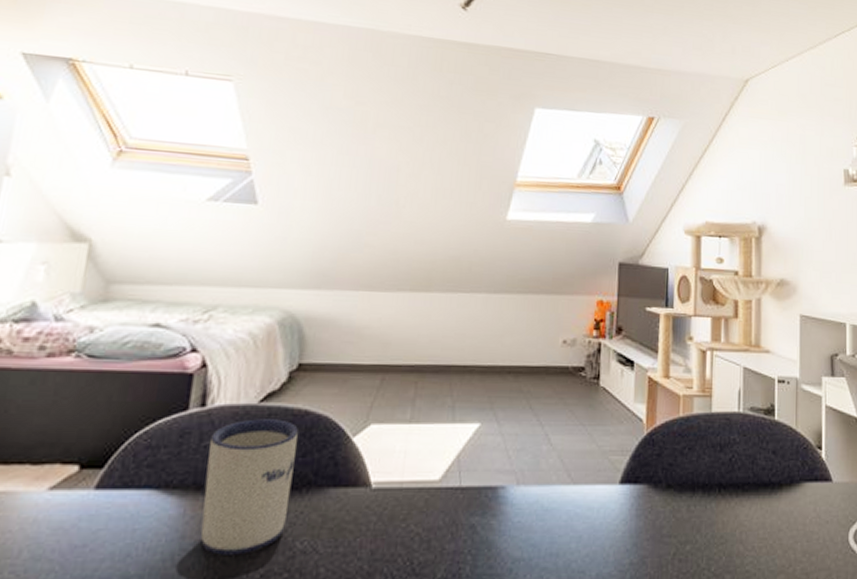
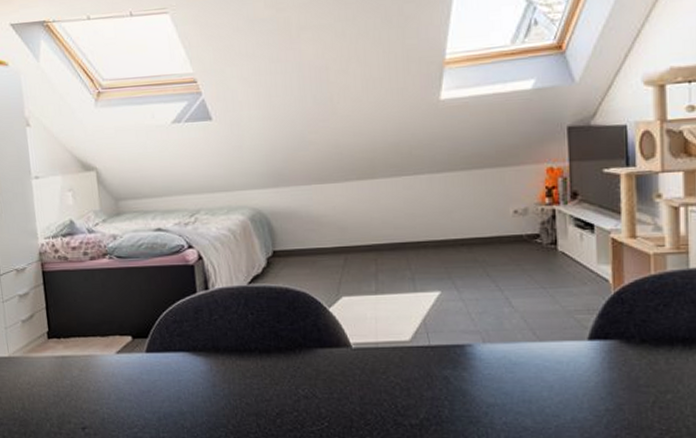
mug: present [200,419,298,555] -> none [218,296,288,399]

